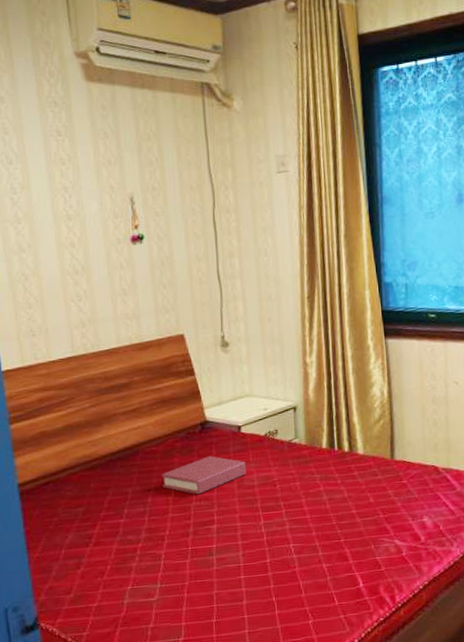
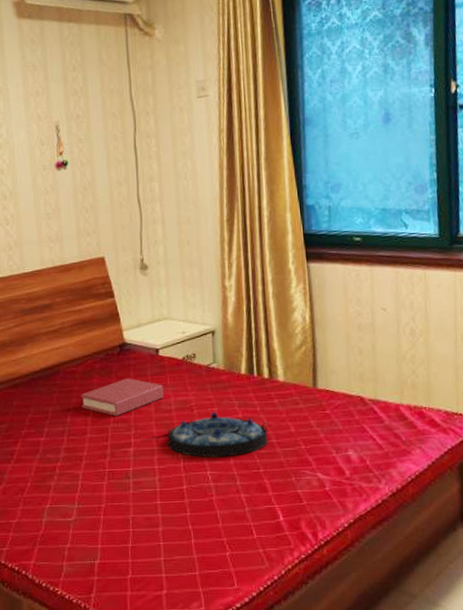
serving tray: none [250,486,349,531] -> present [167,412,269,458]

